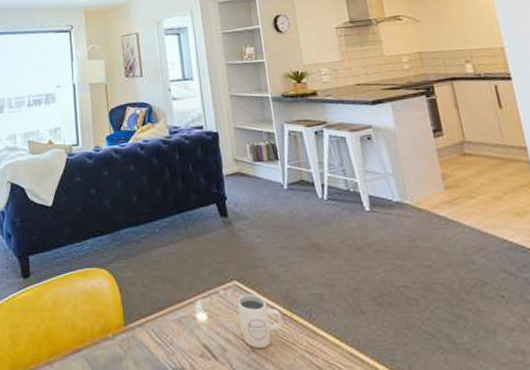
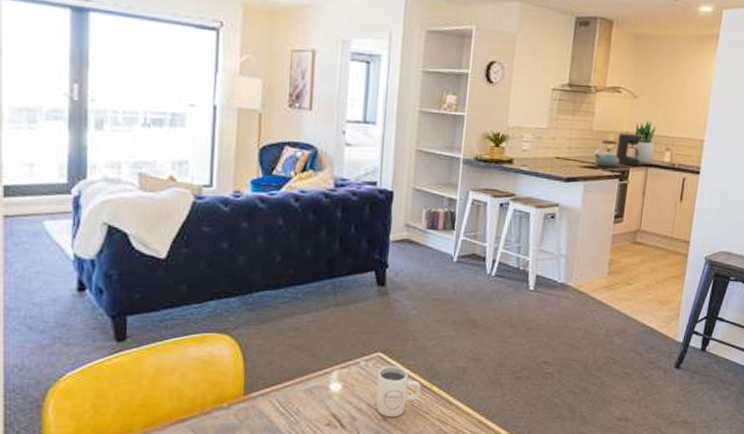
kettle: none [390,61,421,87] -> present [592,139,620,168]
coffee maker: none [412,52,442,82] -> present [616,132,644,166]
planter: none [426,39,455,79] -> present [629,120,657,164]

